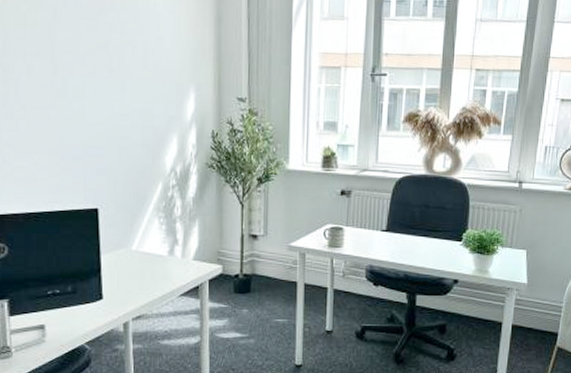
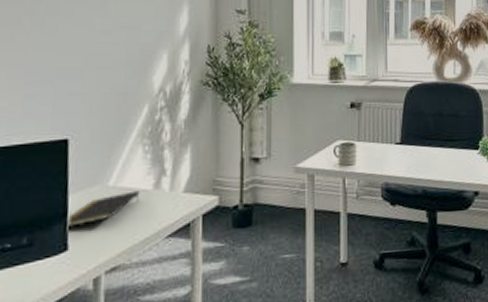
notepad: none [99,255,158,282] -> present [65,191,140,229]

